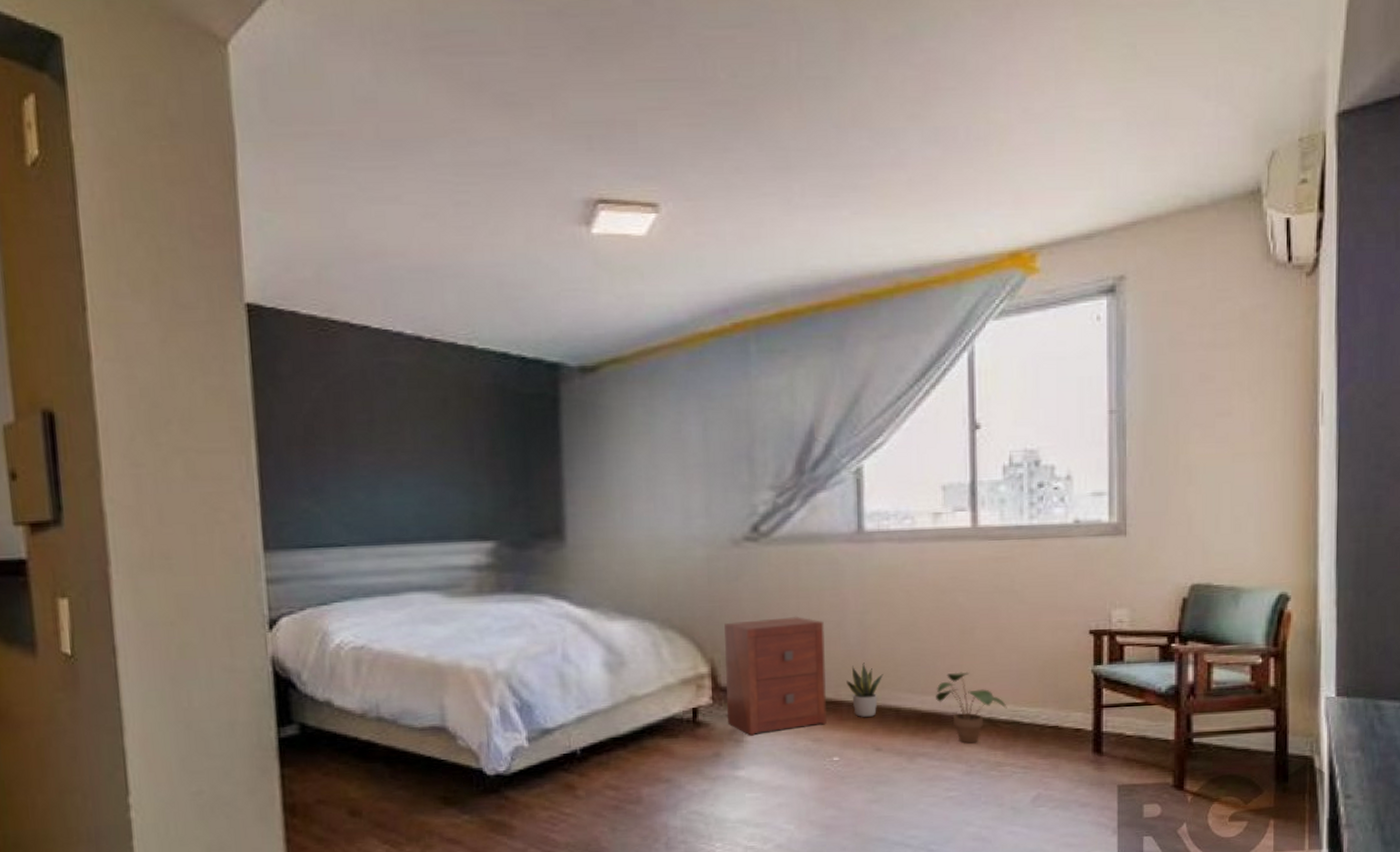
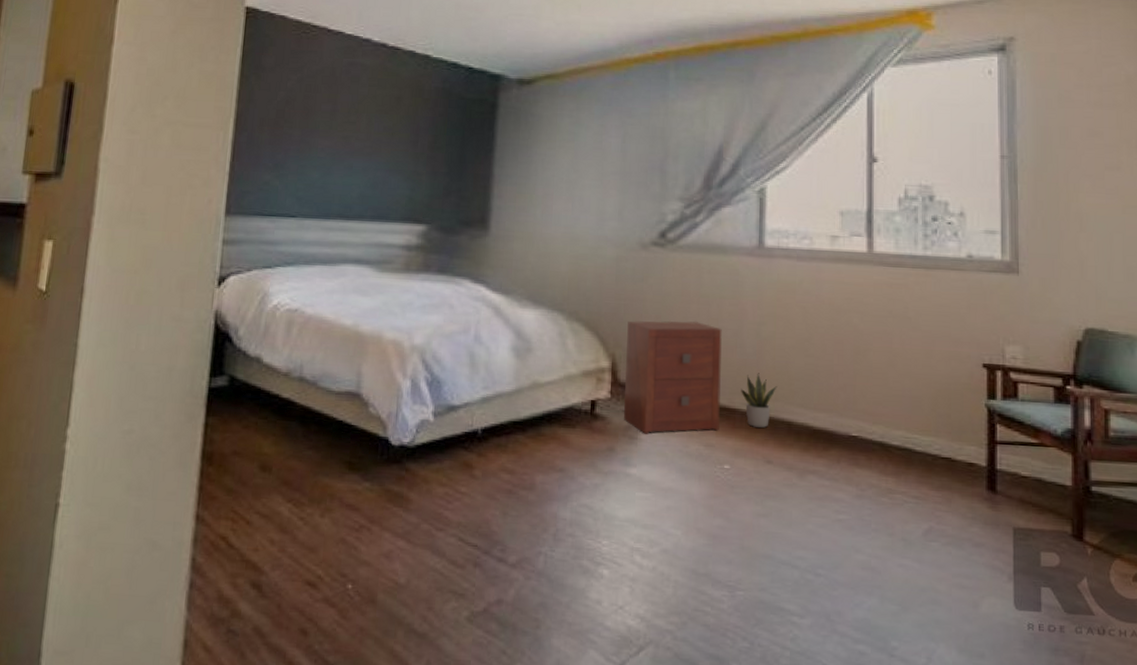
potted plant: present [936,671,1007,744] -> none [828,392,899,466]

